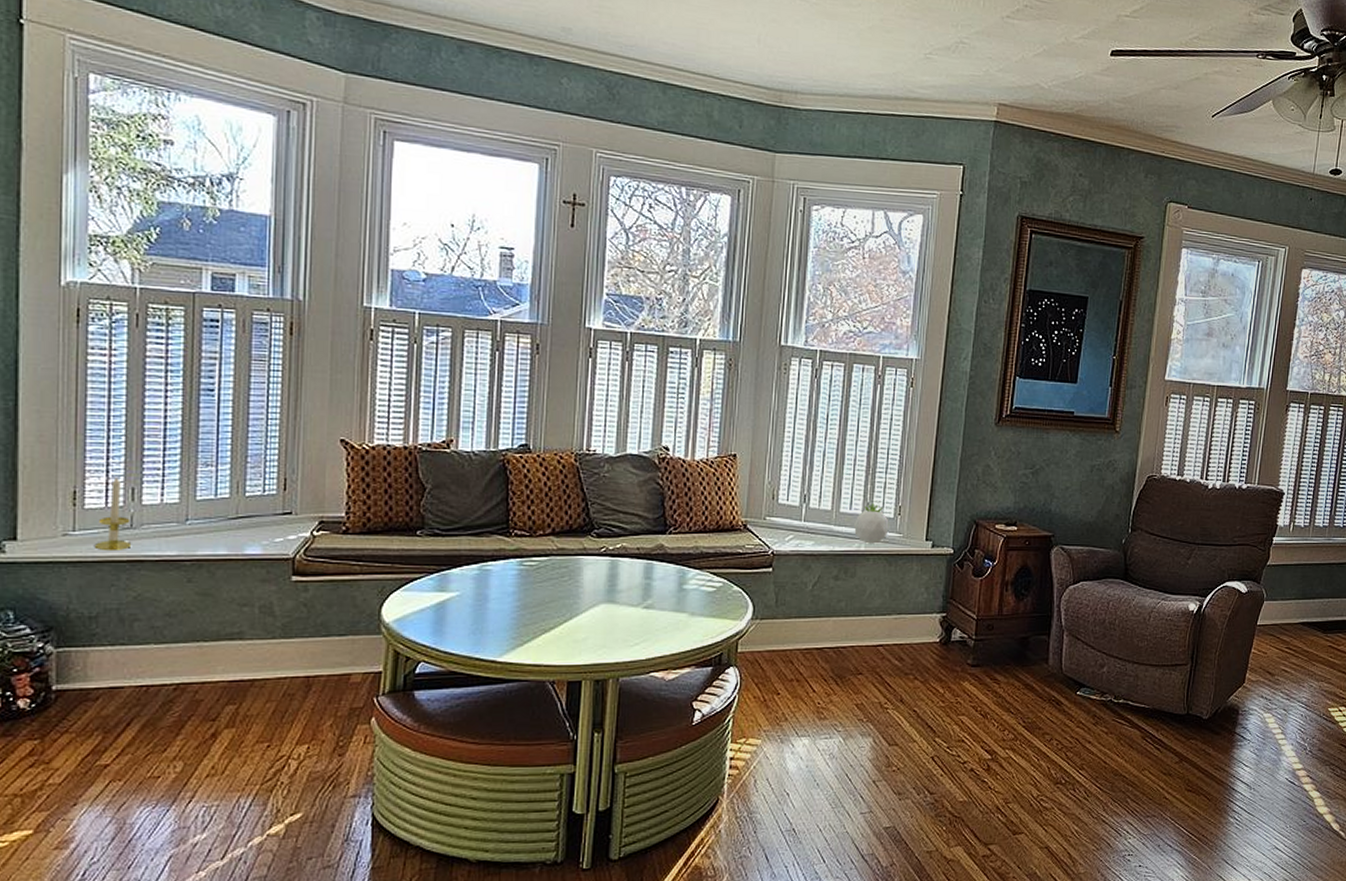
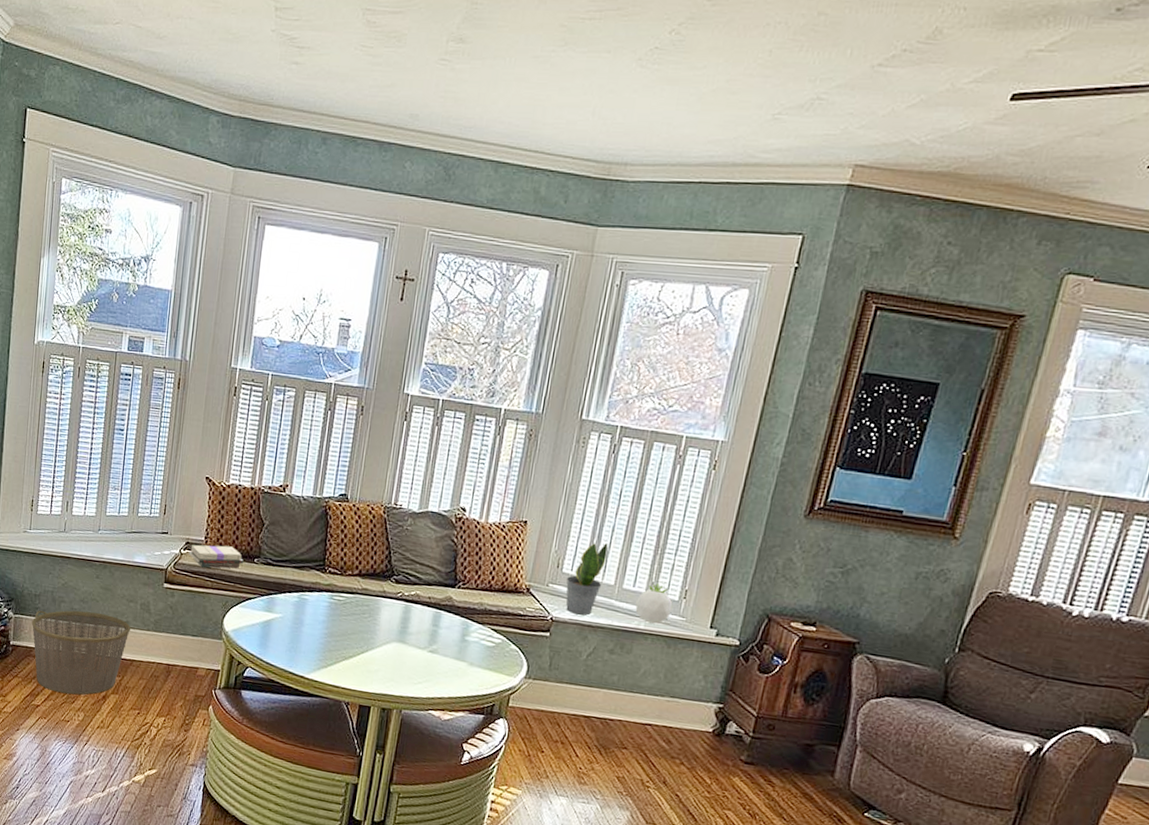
basket: none [86,628,246,742] -> present [31,610,131,695]
candle: present [95,476,132,552] -> none [42,491,65,549]
books: none [324,520,402,550] -> present [189,544,244,569]
potted plant: none [782,469,821,545] -> present [566,543,608,616]

